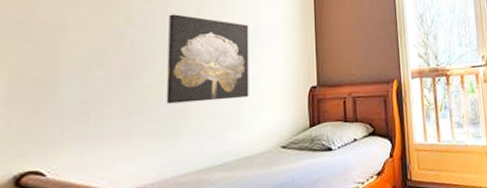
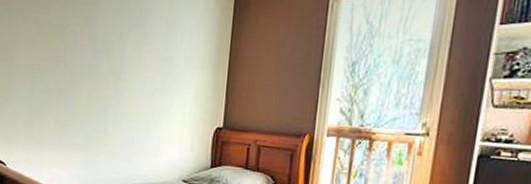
wall art: present [166,14,249,104] -> none [90,38,164,129]

